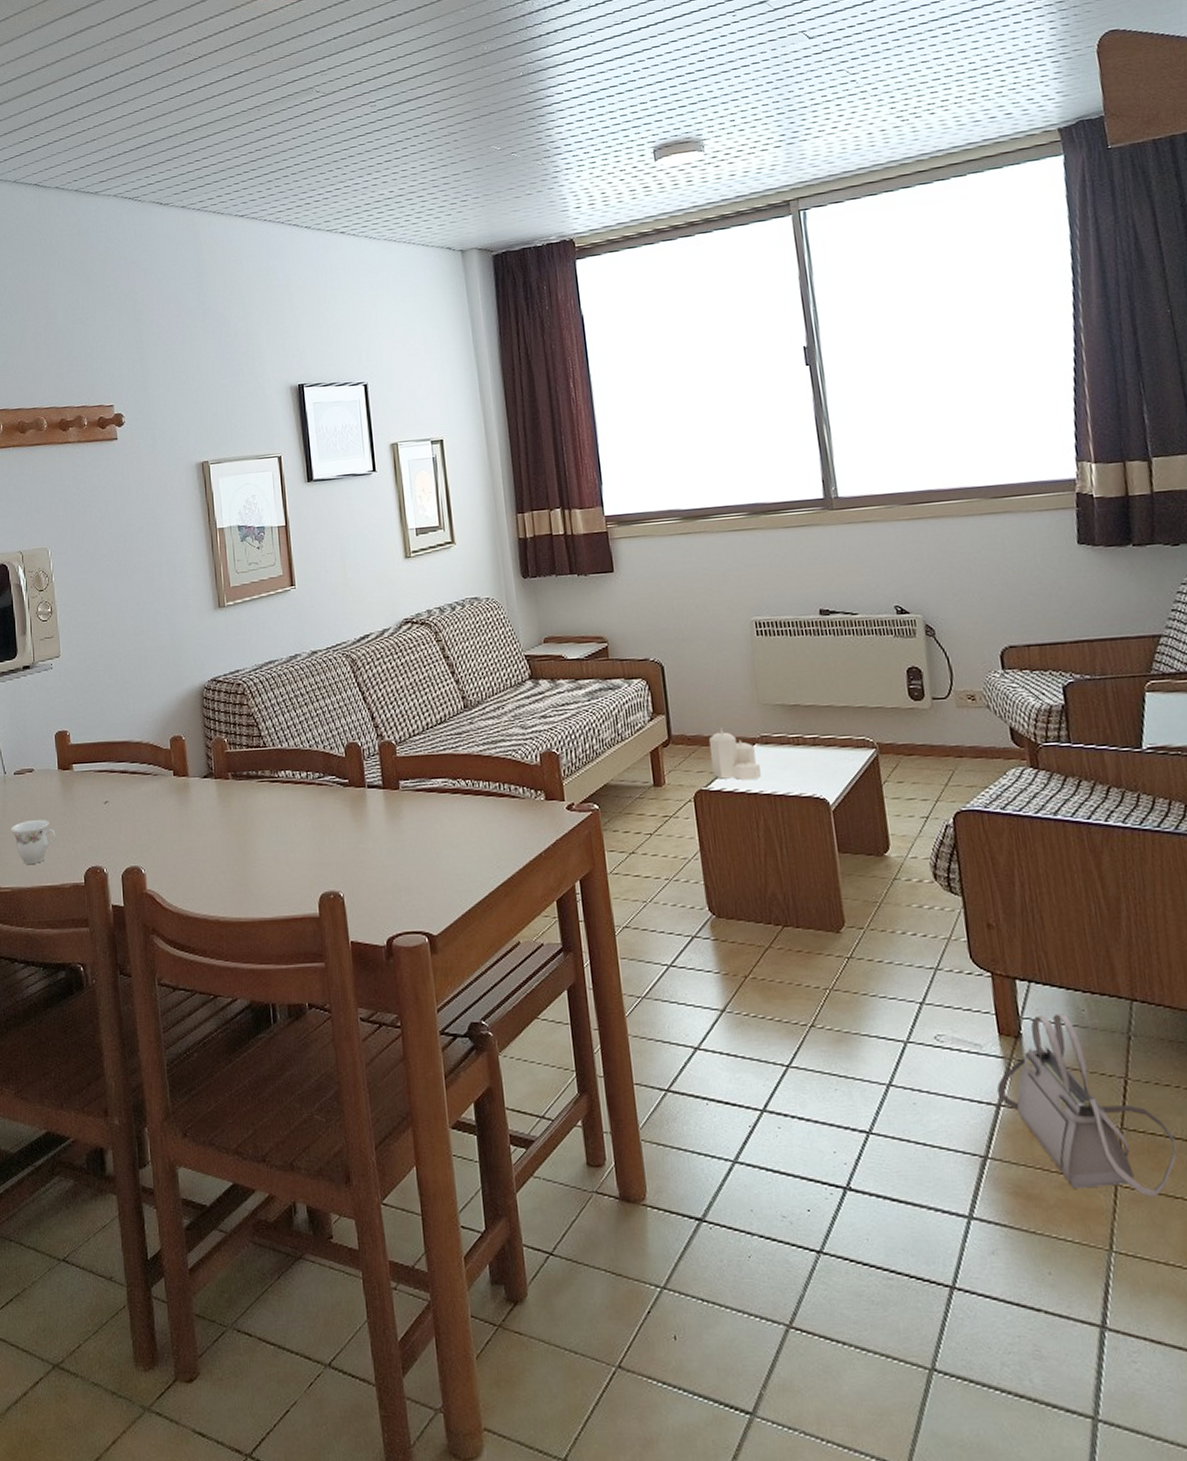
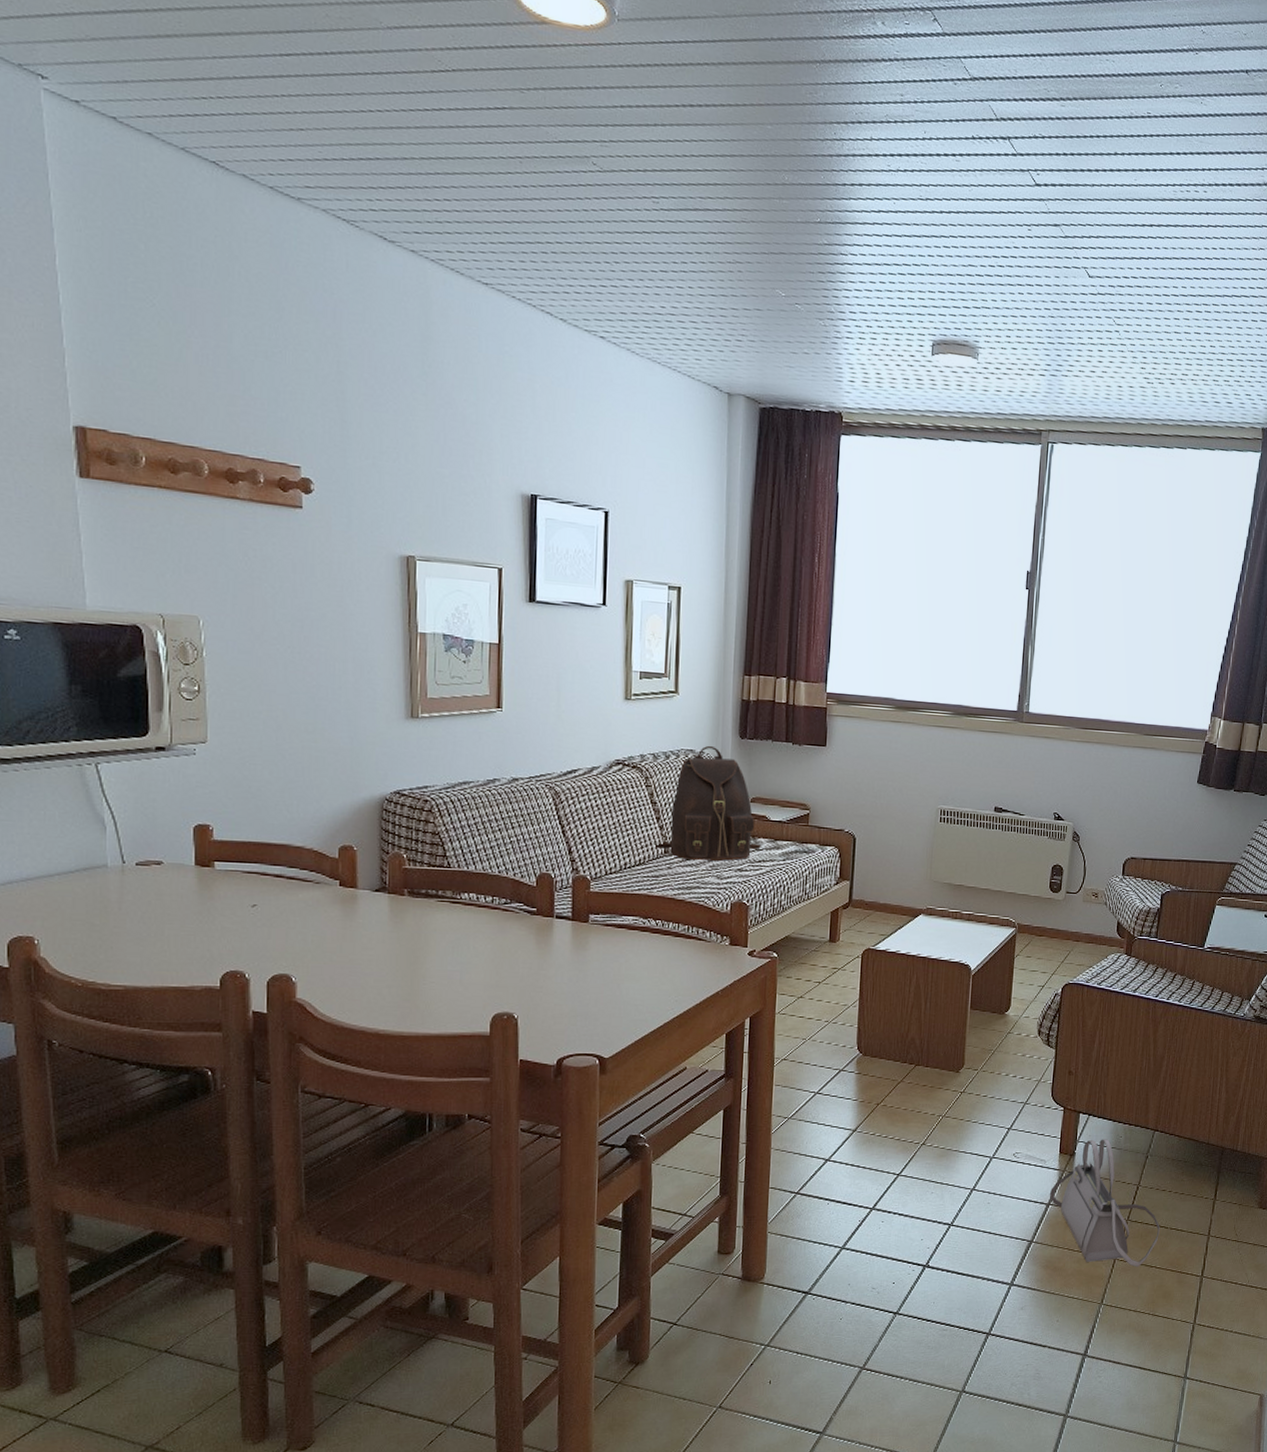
teacup: present [10,819,56,864] -> none [127,915,187,963]
backpack: none [453,590,563,712] -> present [654,745,762,861]
candle: present [709,727,761,781] -> none [881,897,921,945]

